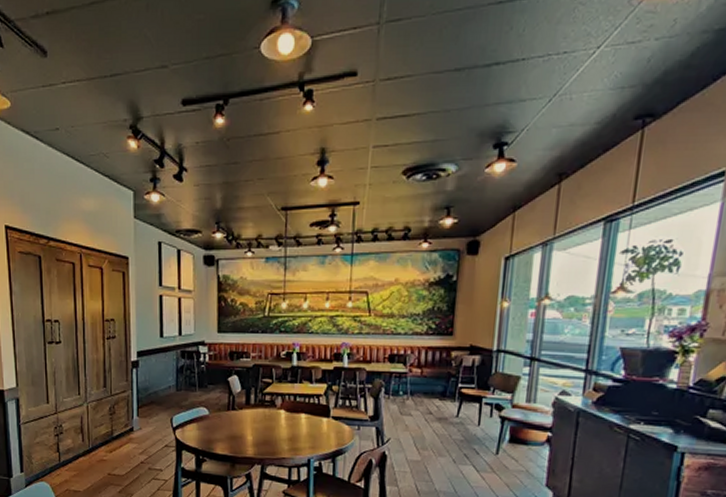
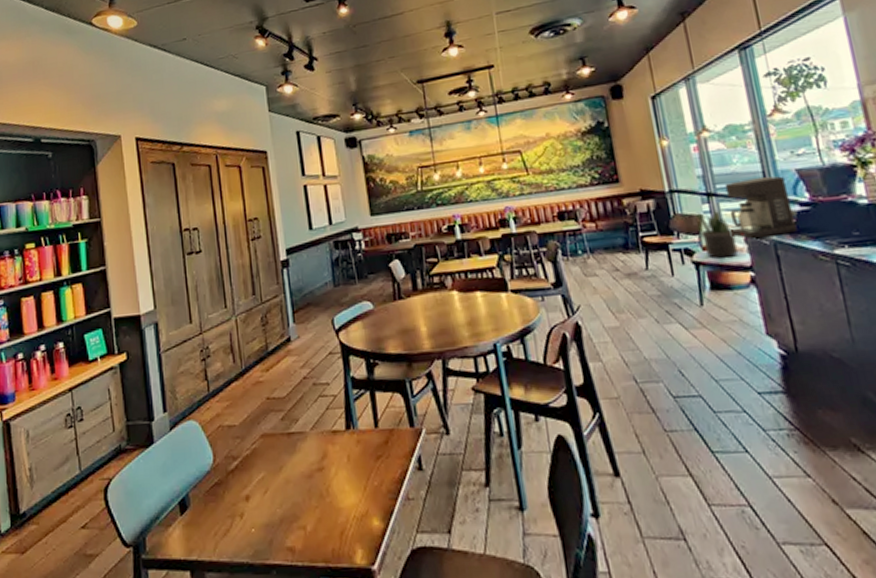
planter: none [513,373,545,417] -> present [698,209,739,258]
coffee maker: none [542,350,607,405] -> present [725,176,798,240]

